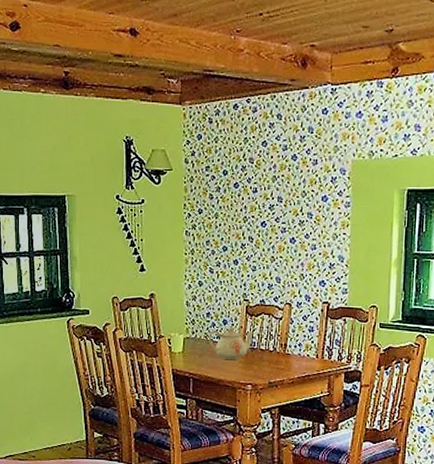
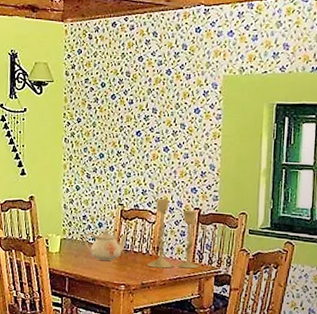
candlestick: none [274,293,329,366] -> present [147,199,200,269]

